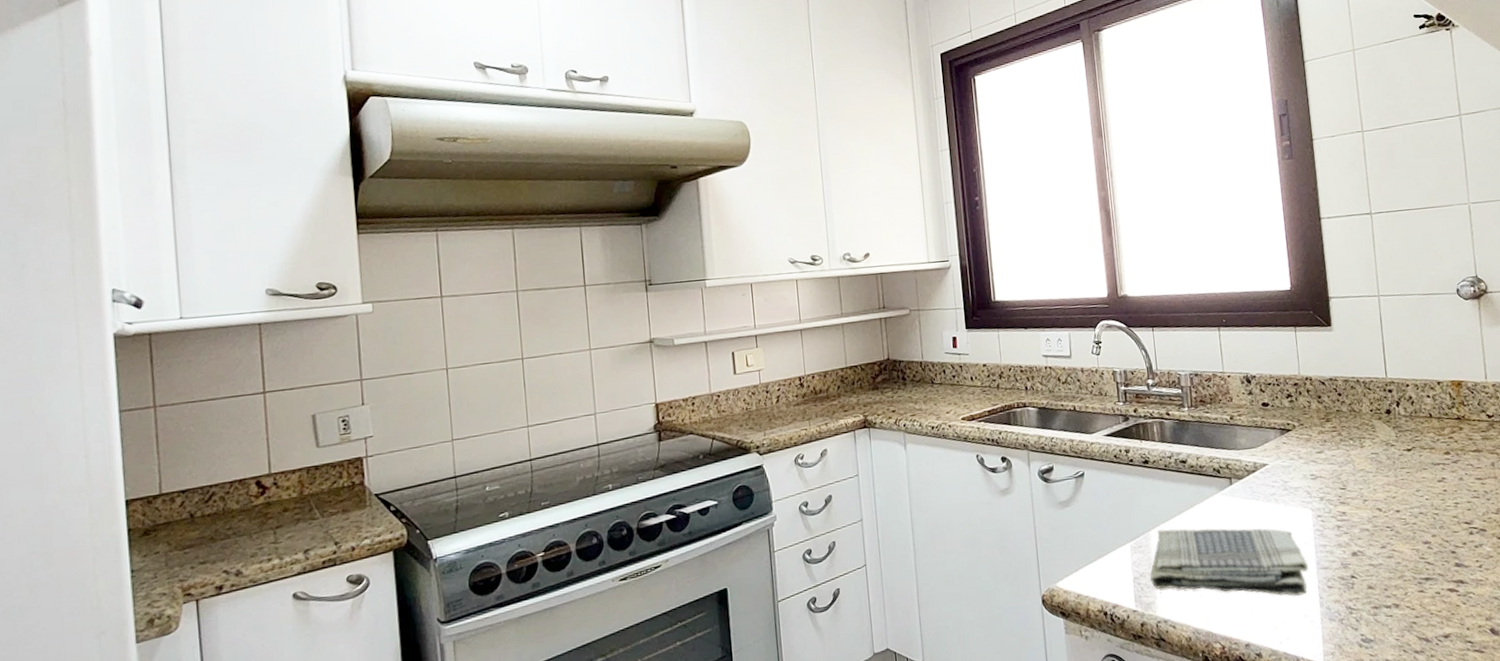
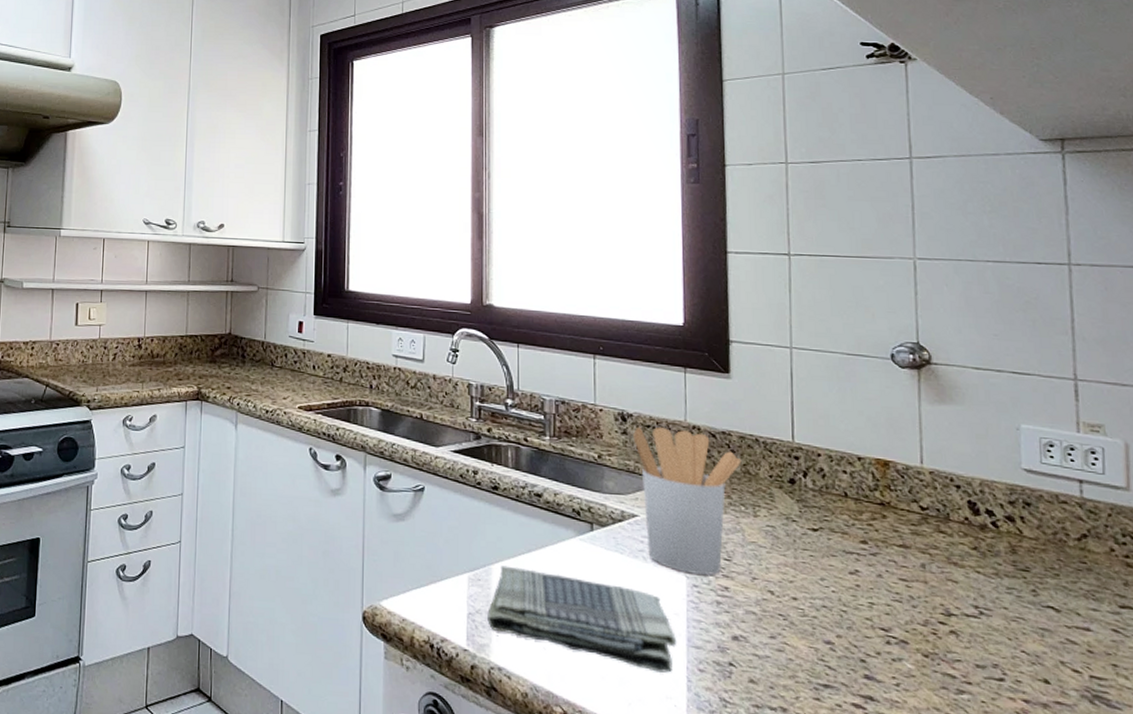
utensil holder: none [1257,382,1347,506] -> present [633,426,742,575]

